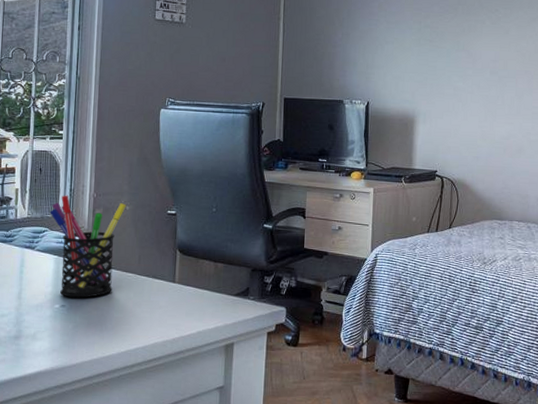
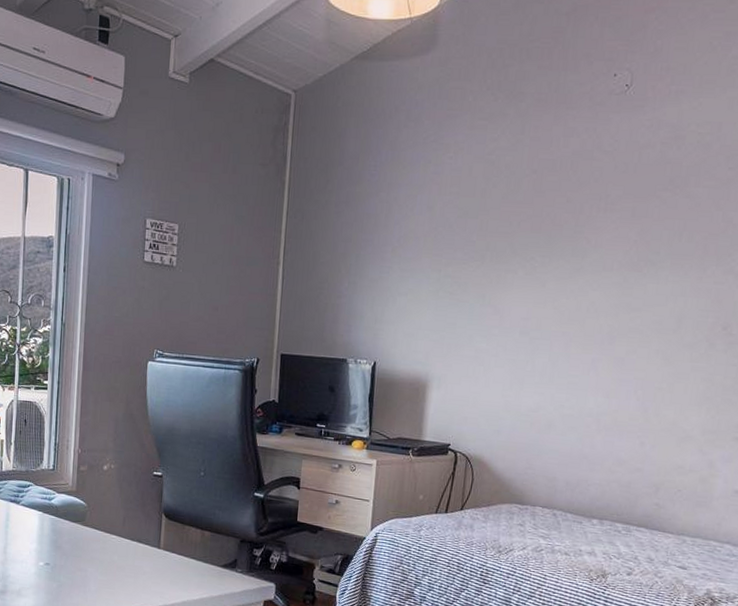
pen holder: present [49,195,126,298] -> none [34,449,111,557]

